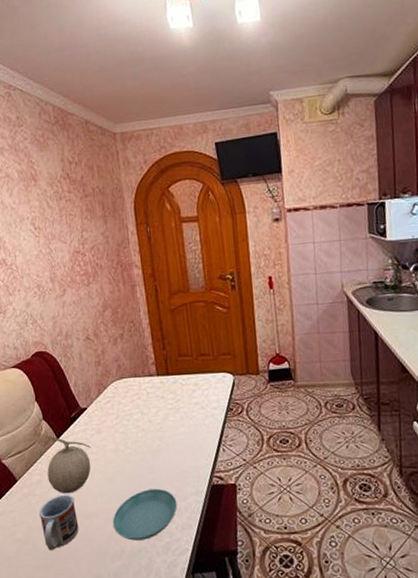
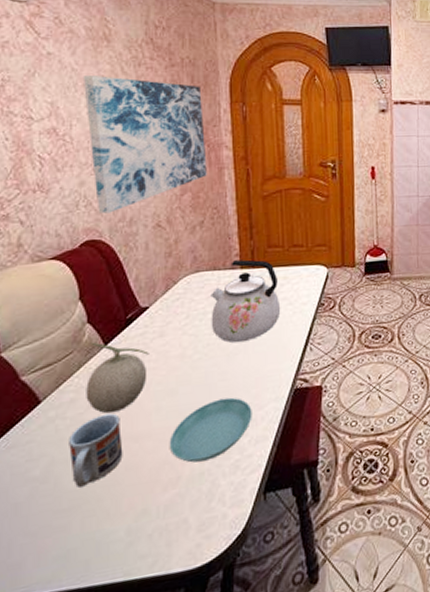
wall art: none [19,211,122,330] -> present [82,76,207,214]
kettle: none [134,367,195,442] -> present [211,259,281,343]

